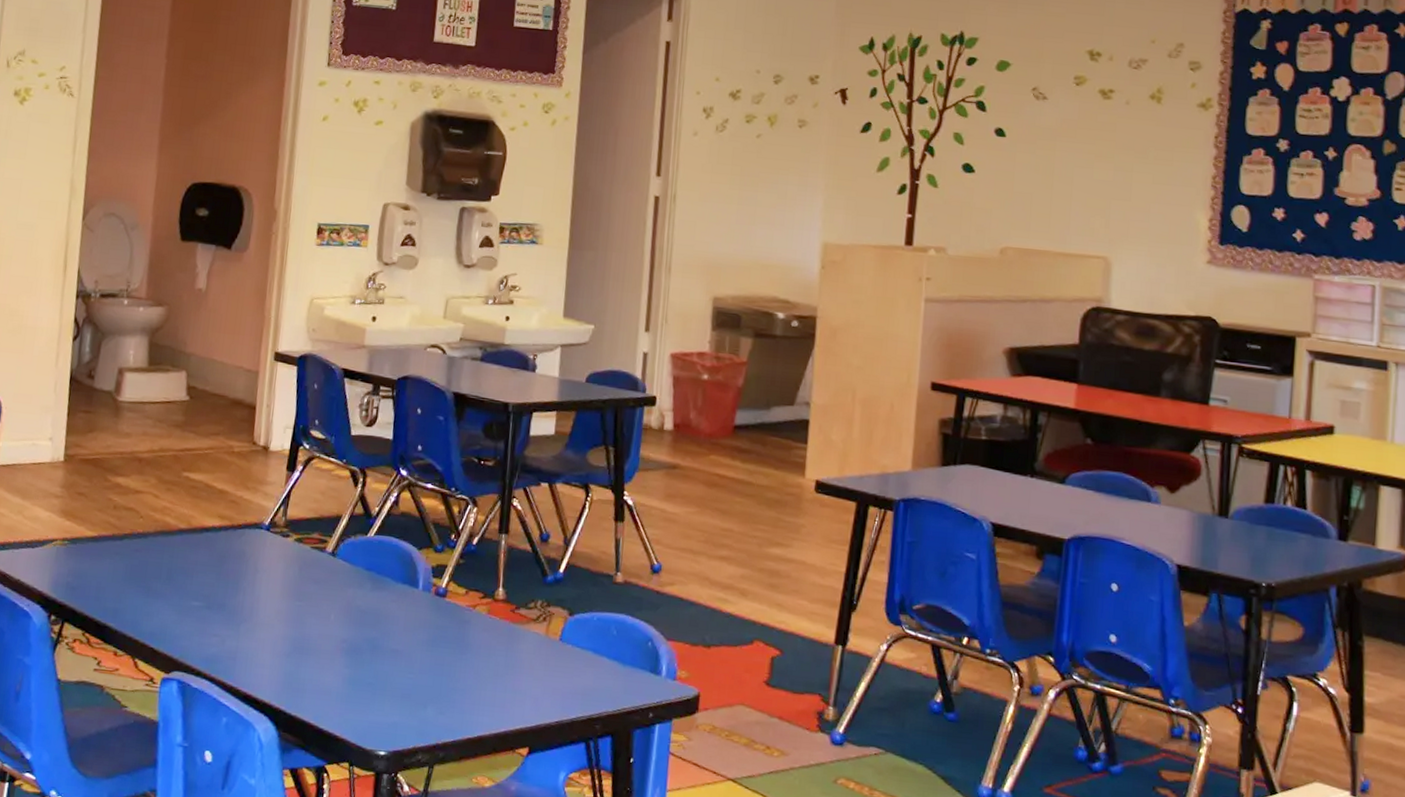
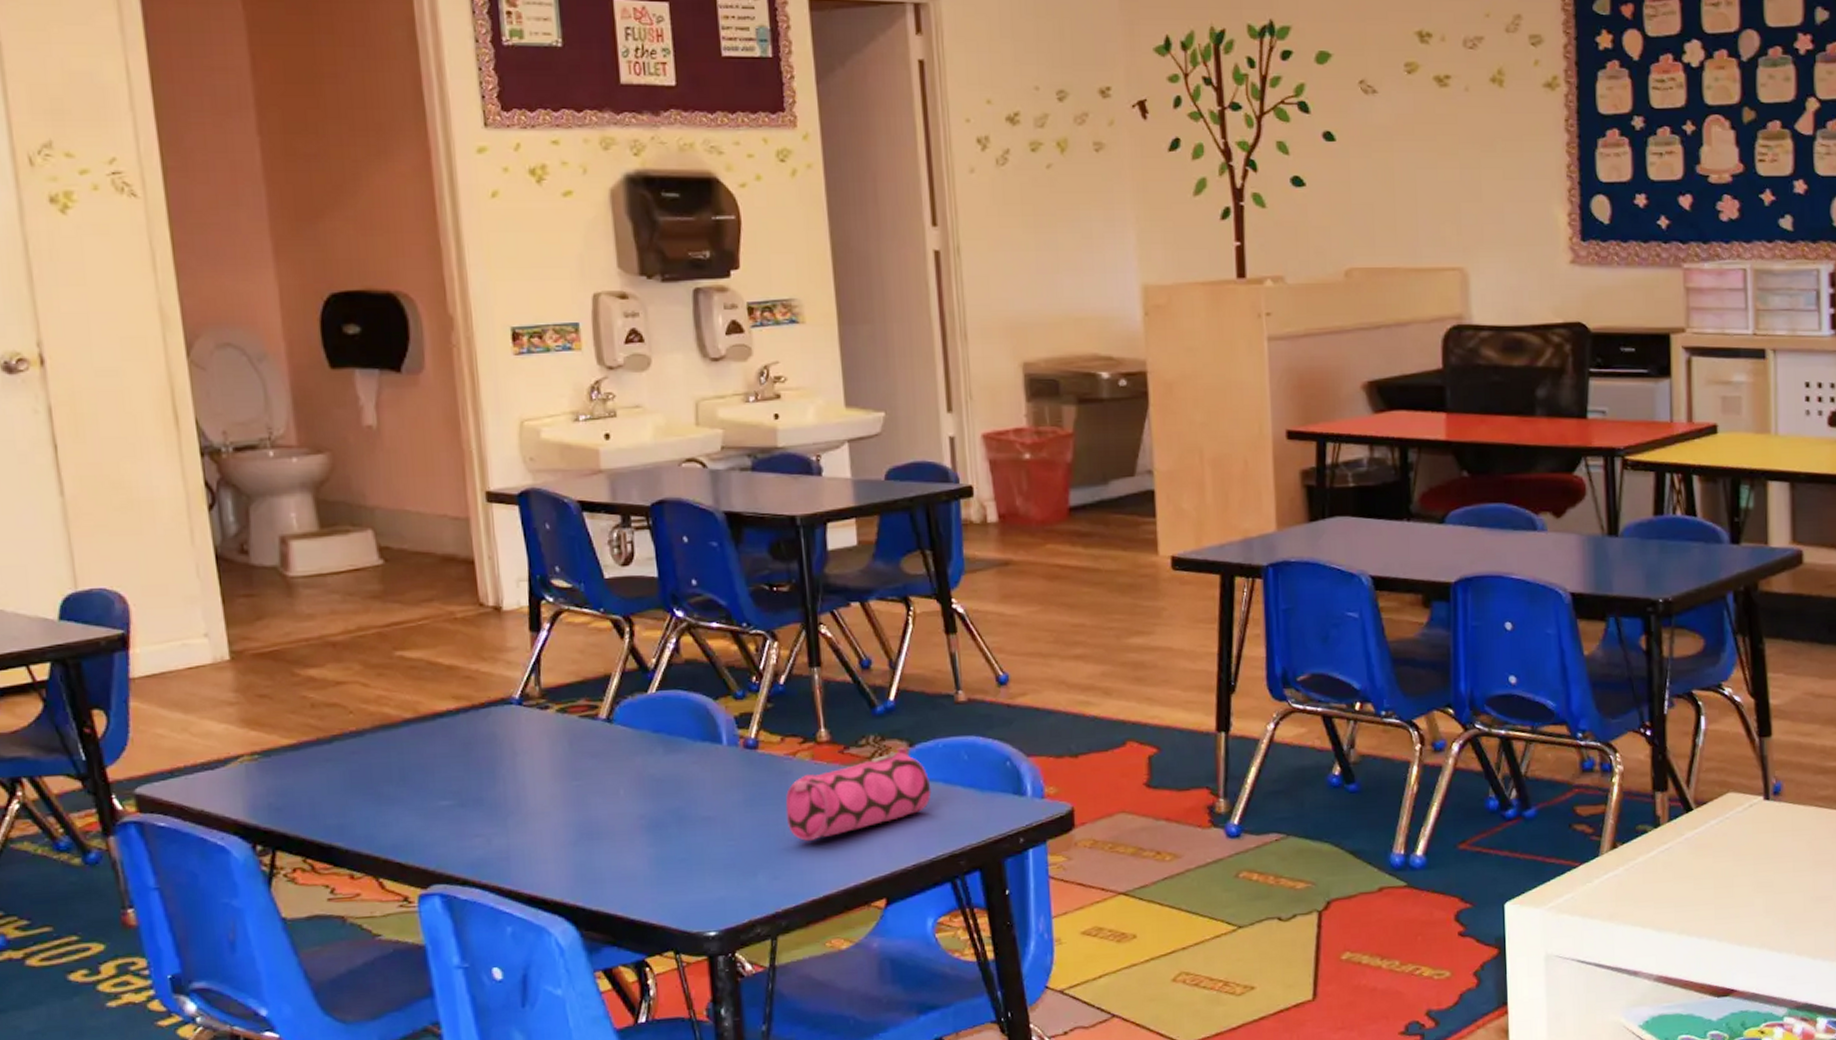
pencil case: none [458,614,582,685] -> present [785,746,932,841]

